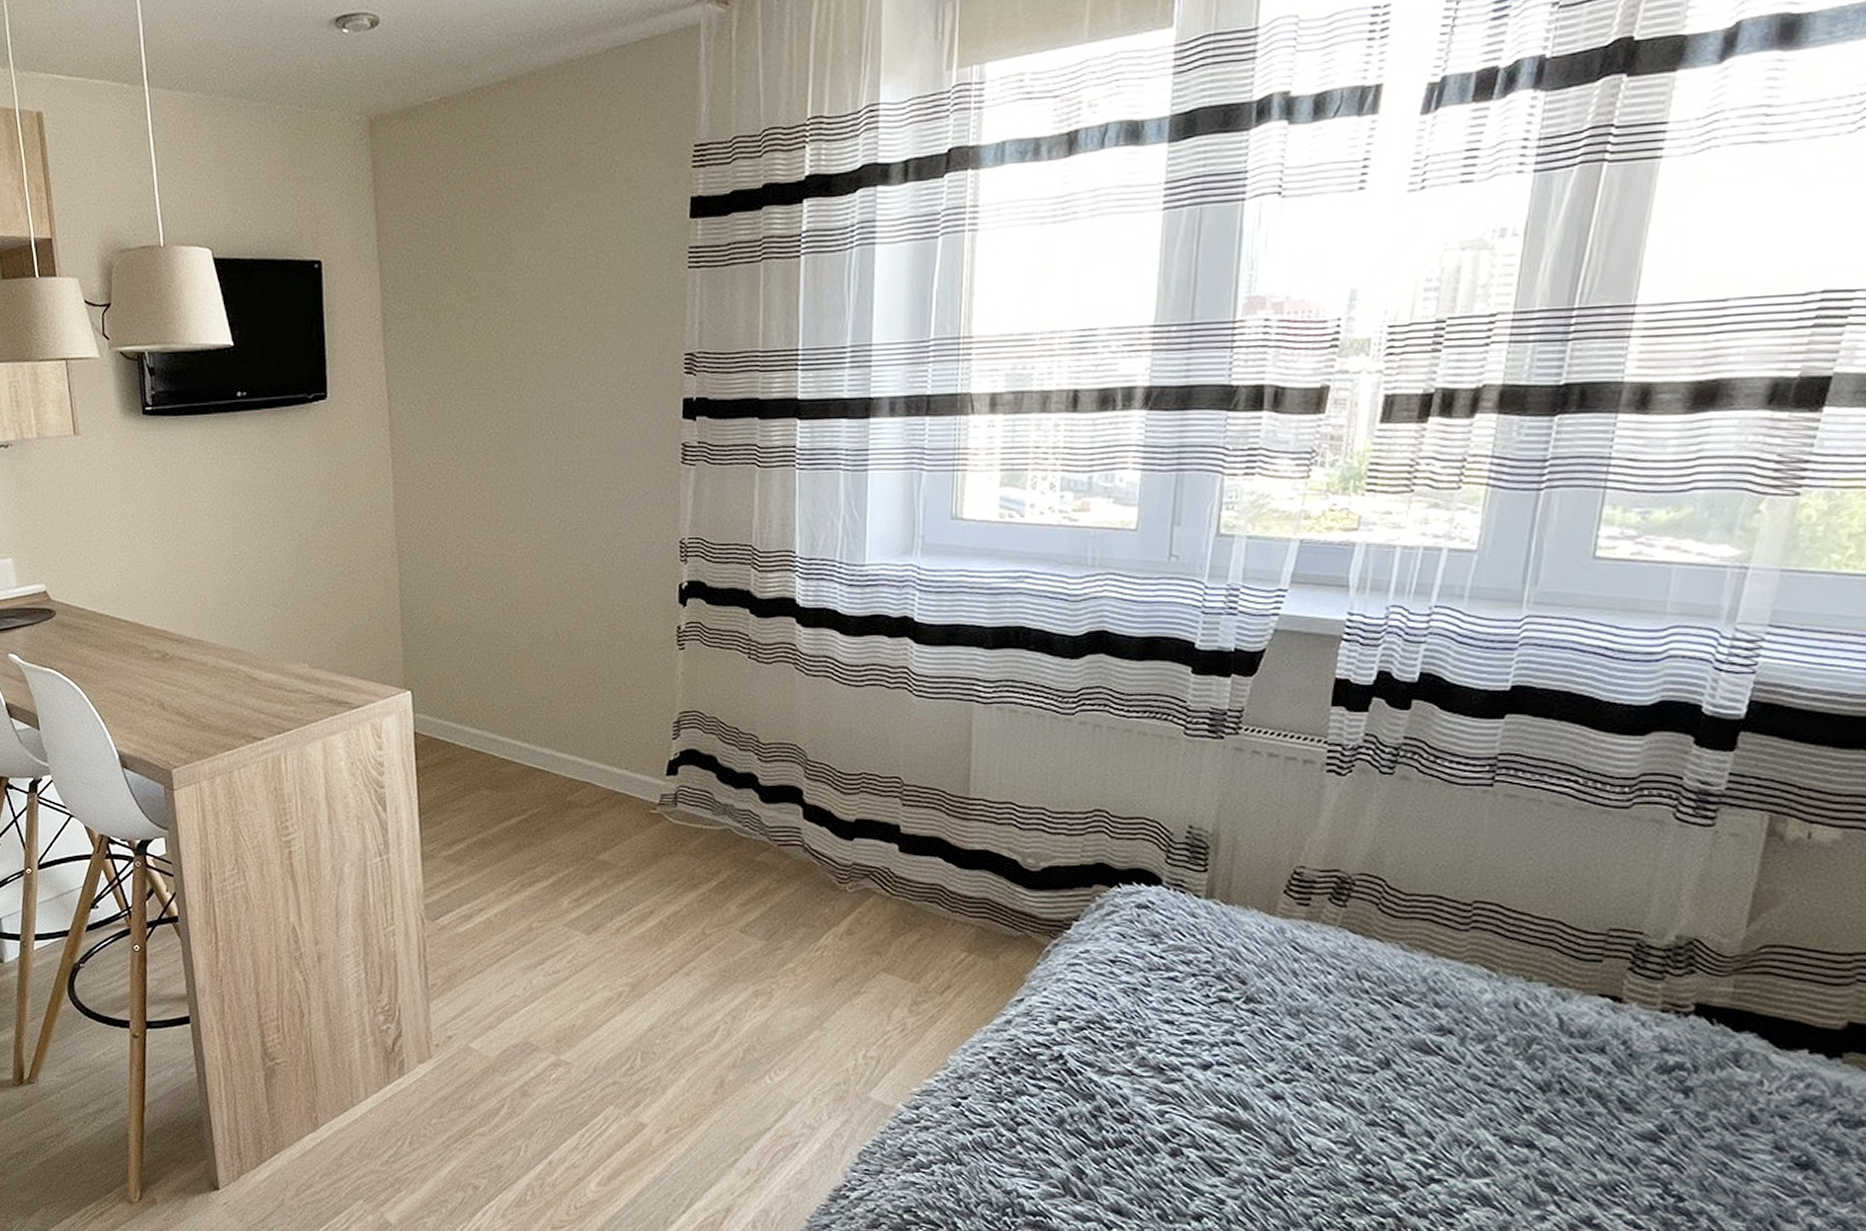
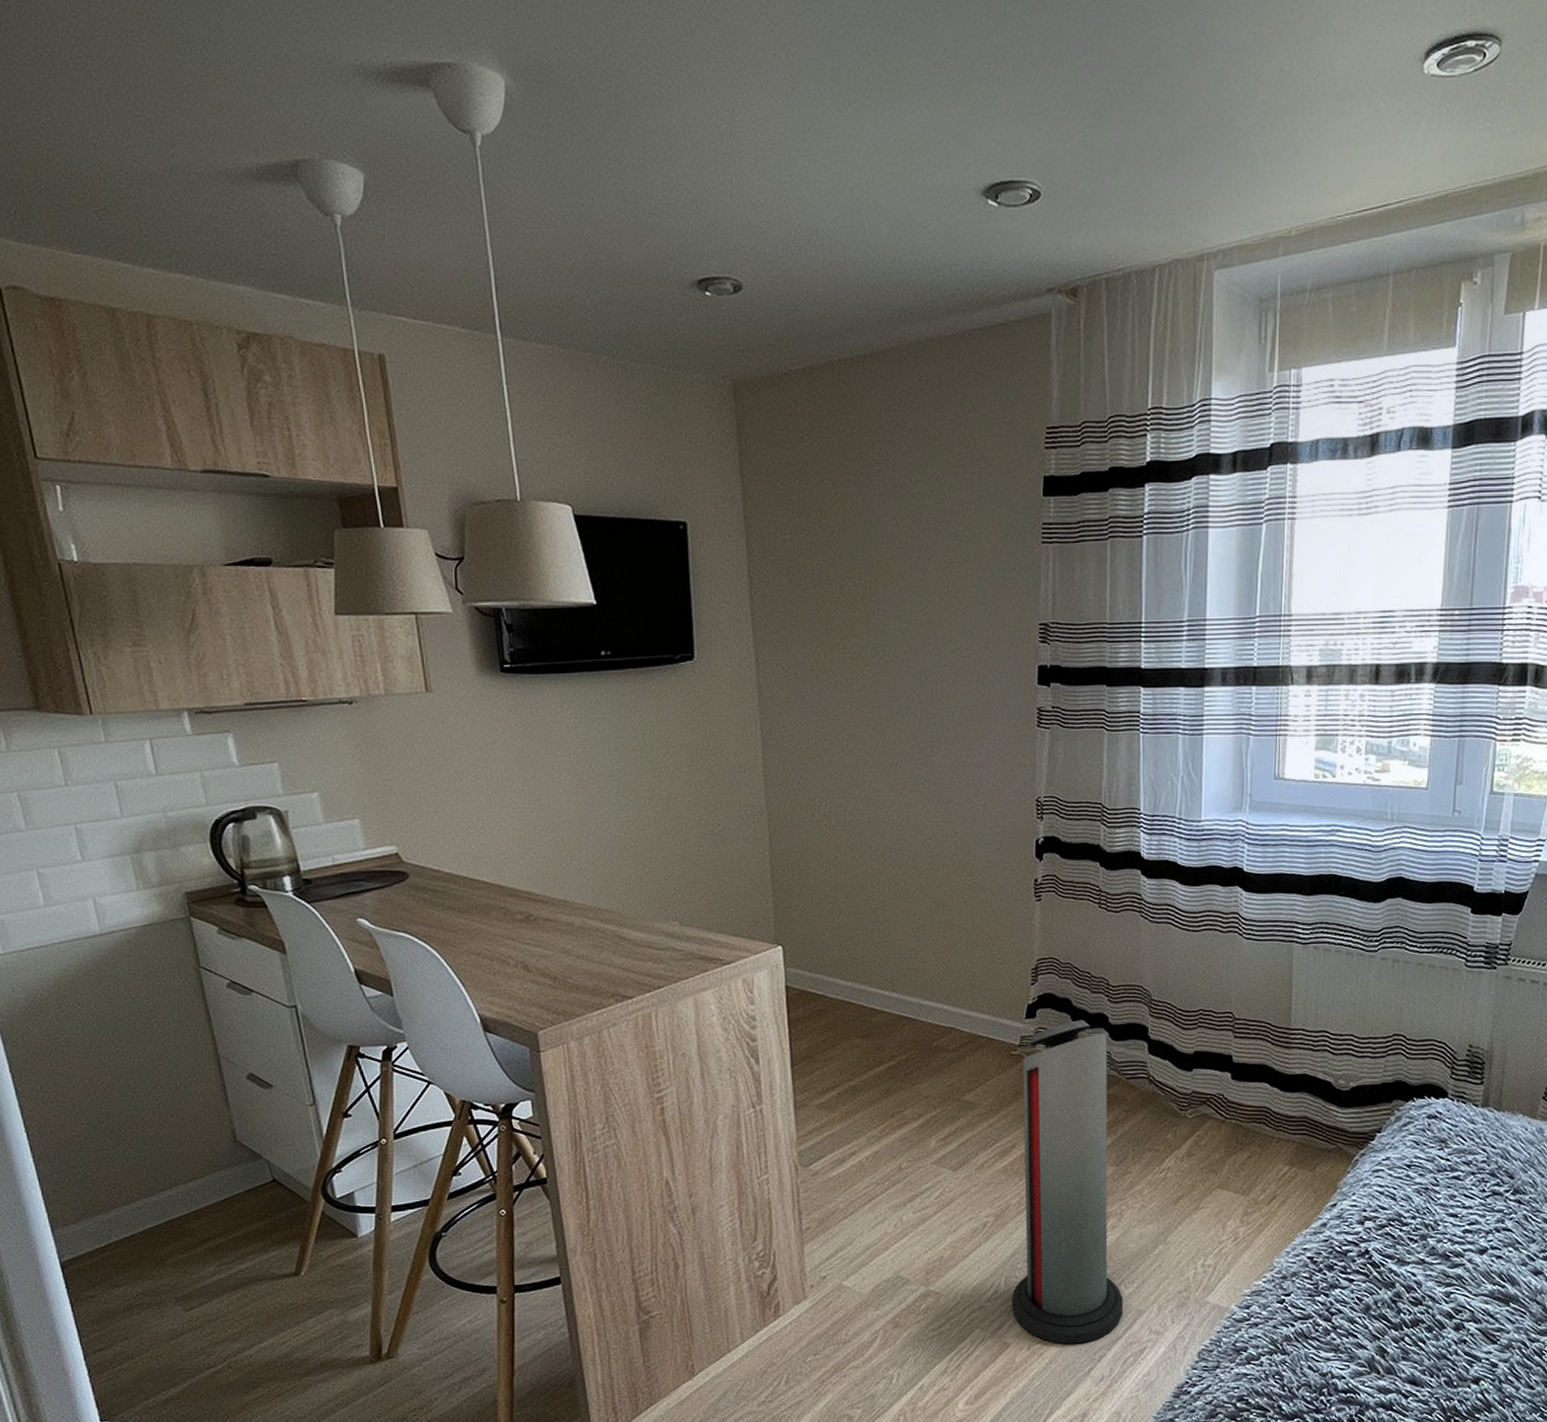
air purifier: none [649,779,773,1131] -> present [1012,1020,1124,1344]

